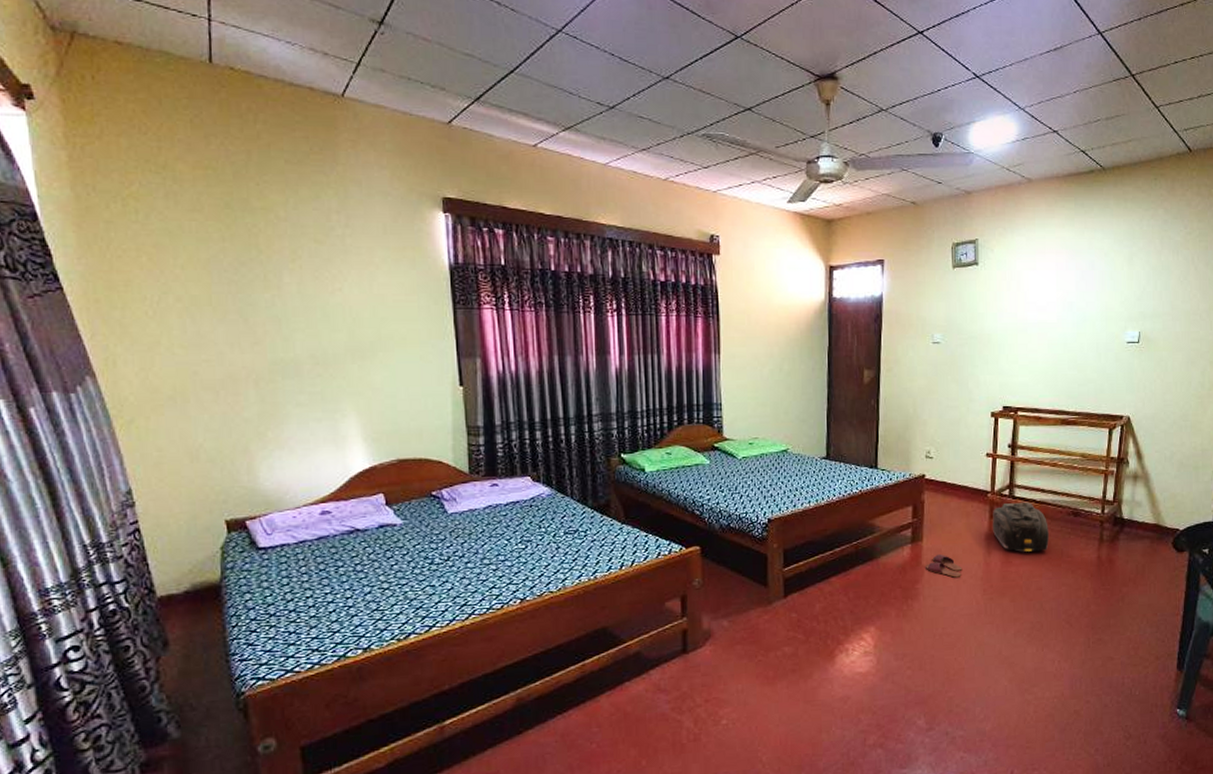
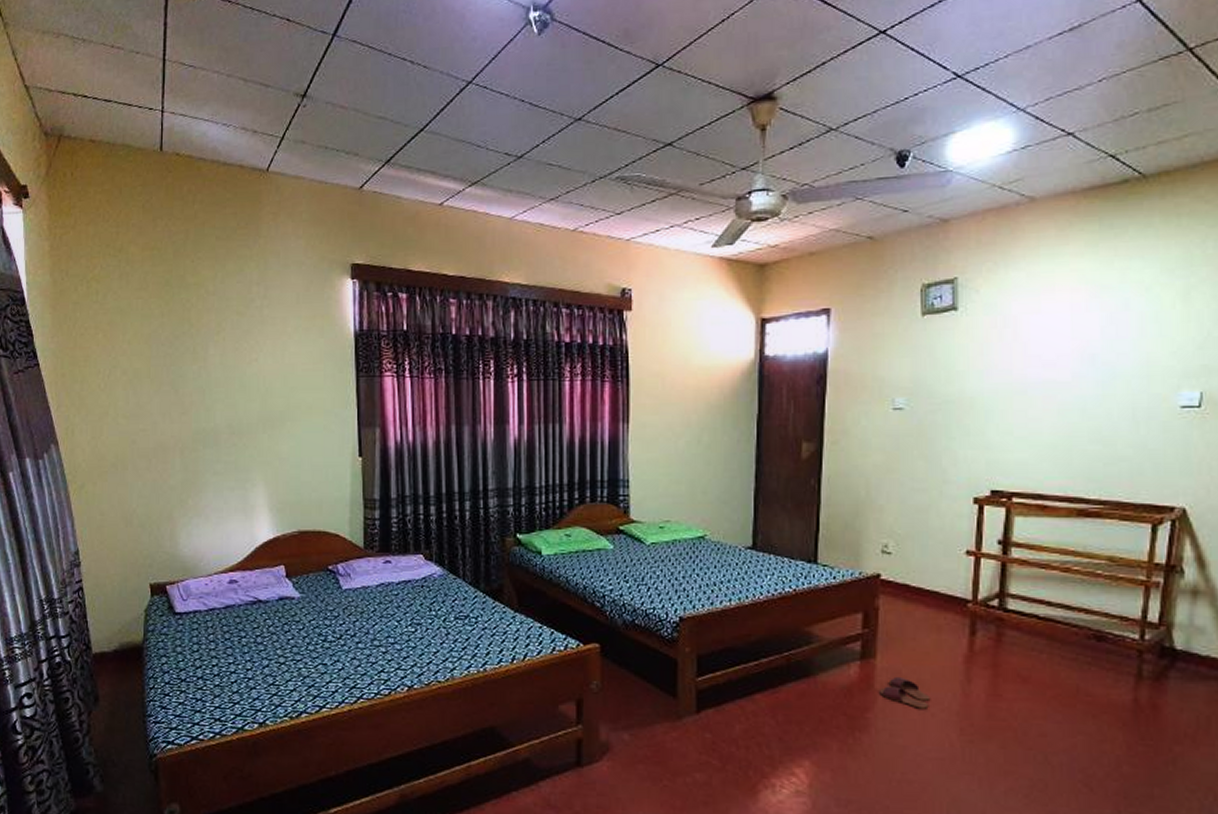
duffel bag: present [992,501,1049,553] -> none [973,616,1058,685]

